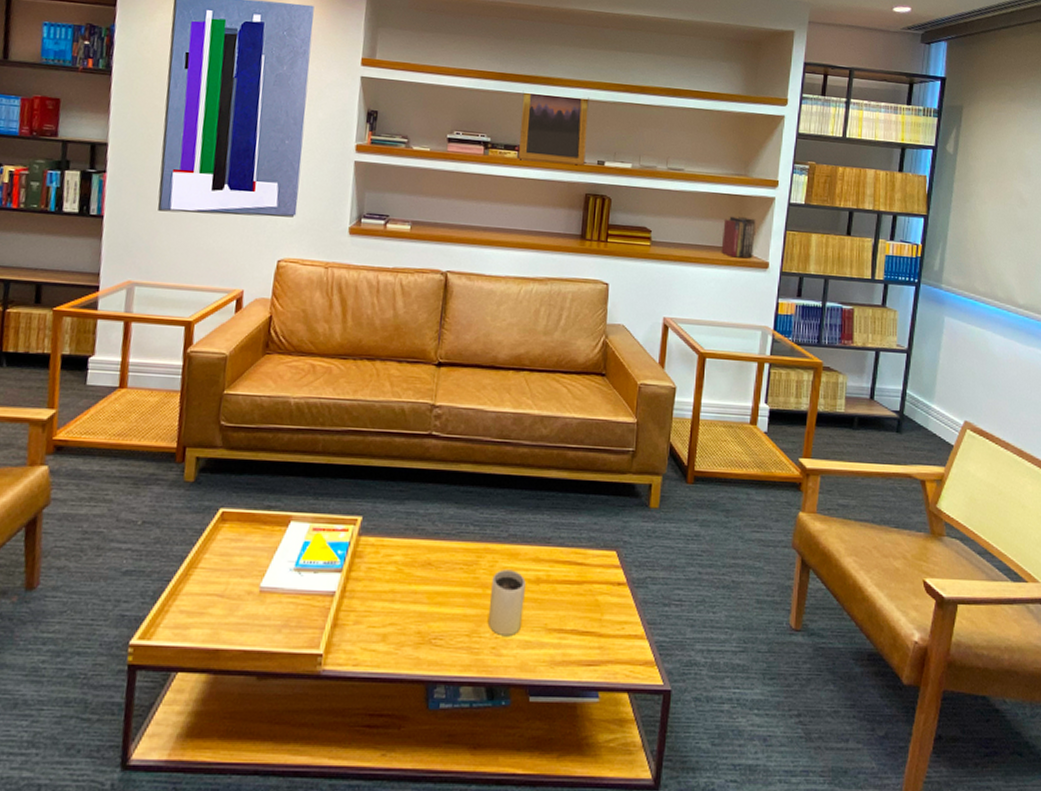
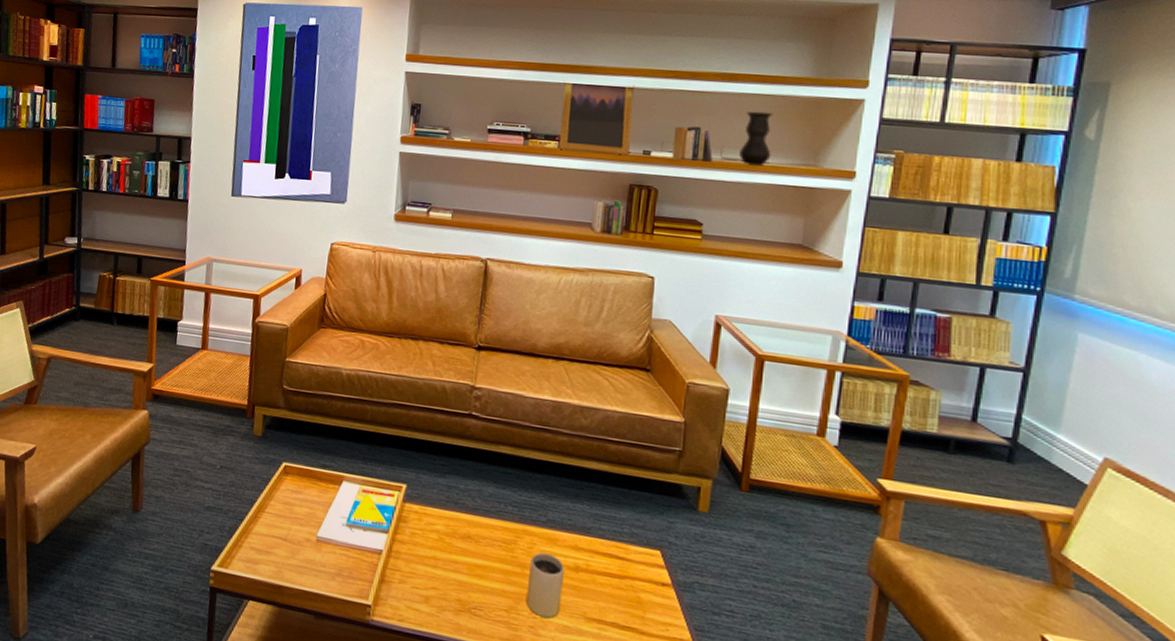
books: none [550,208,582,245] -> present [591,199,626,236]
books: none [623,137,660,173] -> present [672,126,713,163]
vase: none [682,124,711,176] -> present [739,111,774,166]
books: present [721,216,756,259] -> none [784,210,827,257]

